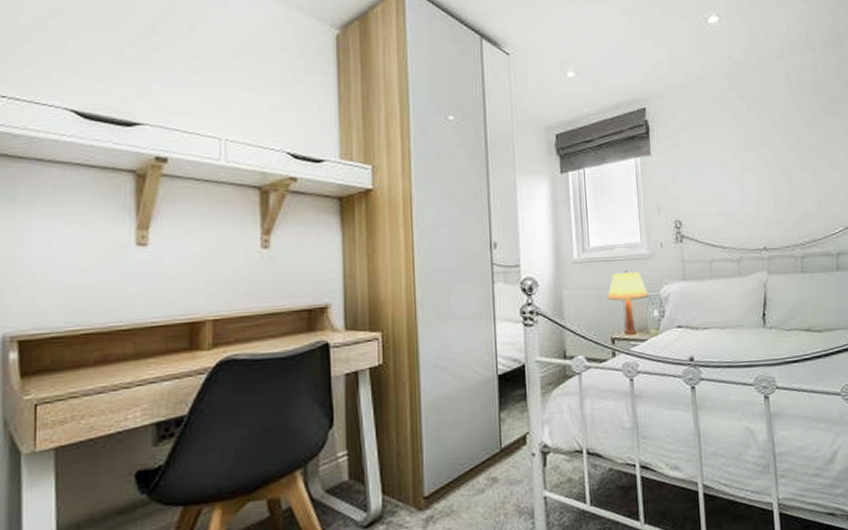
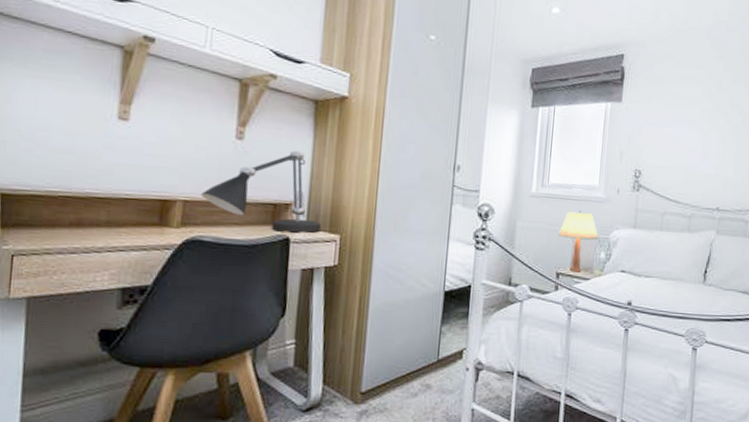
desk lamp: none [231,251,361,338] -> present [201,151,322,234]

